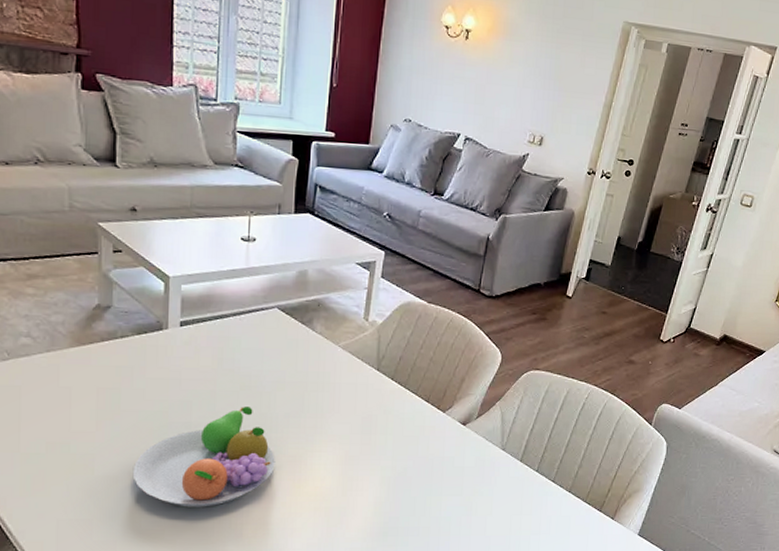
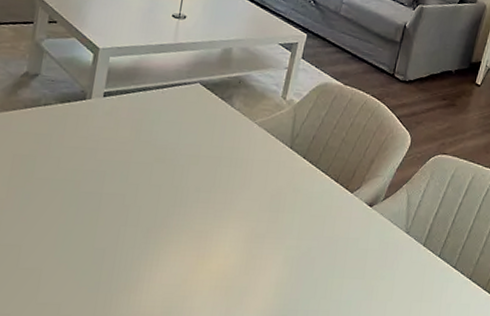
fruit bowl: present [132,407,275,507] -> none [36,179,182,282]

